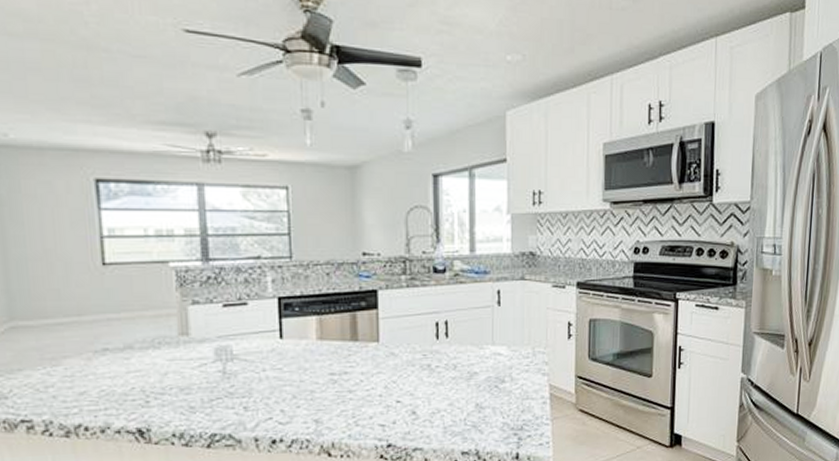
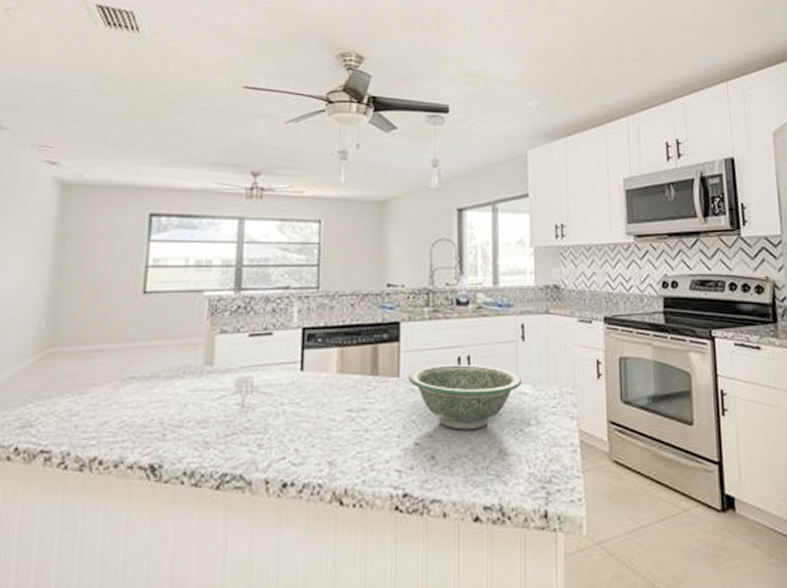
bowl: none [388,329,497,388] -> present [408,365,522,430]

